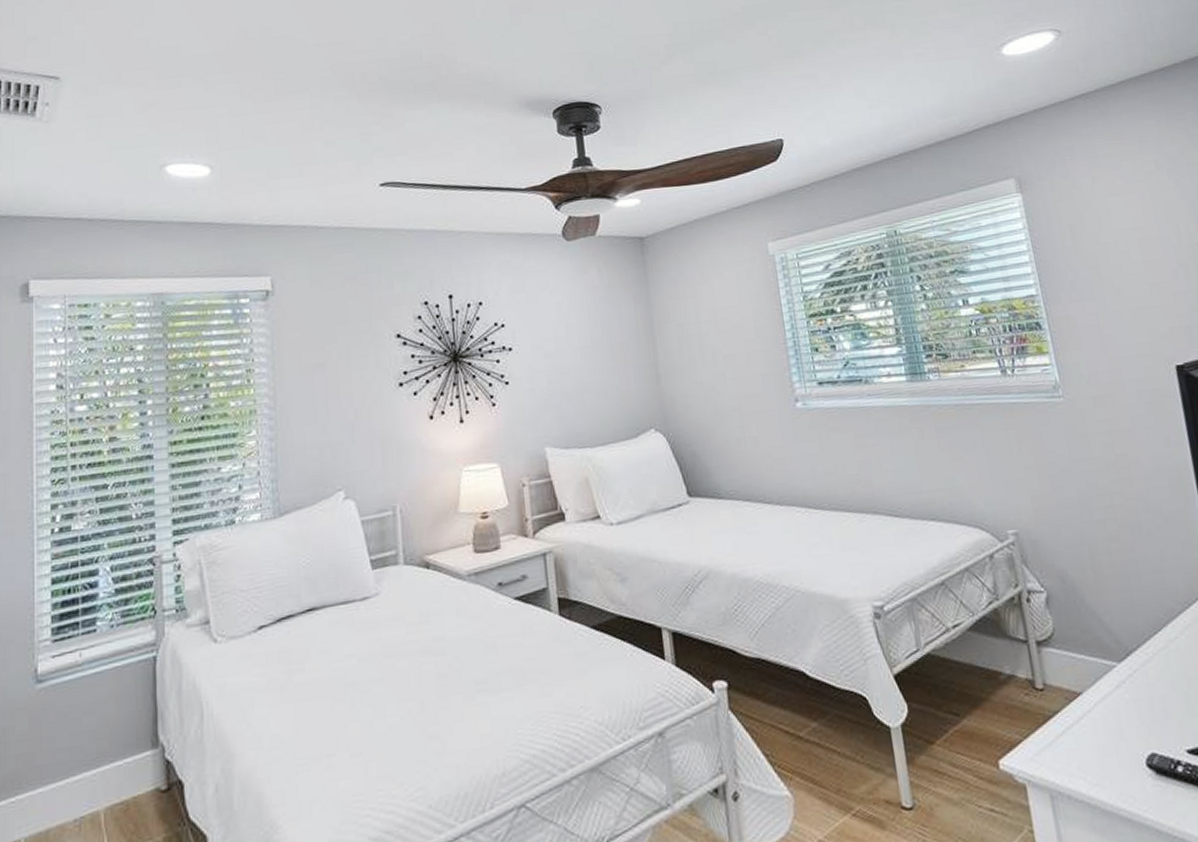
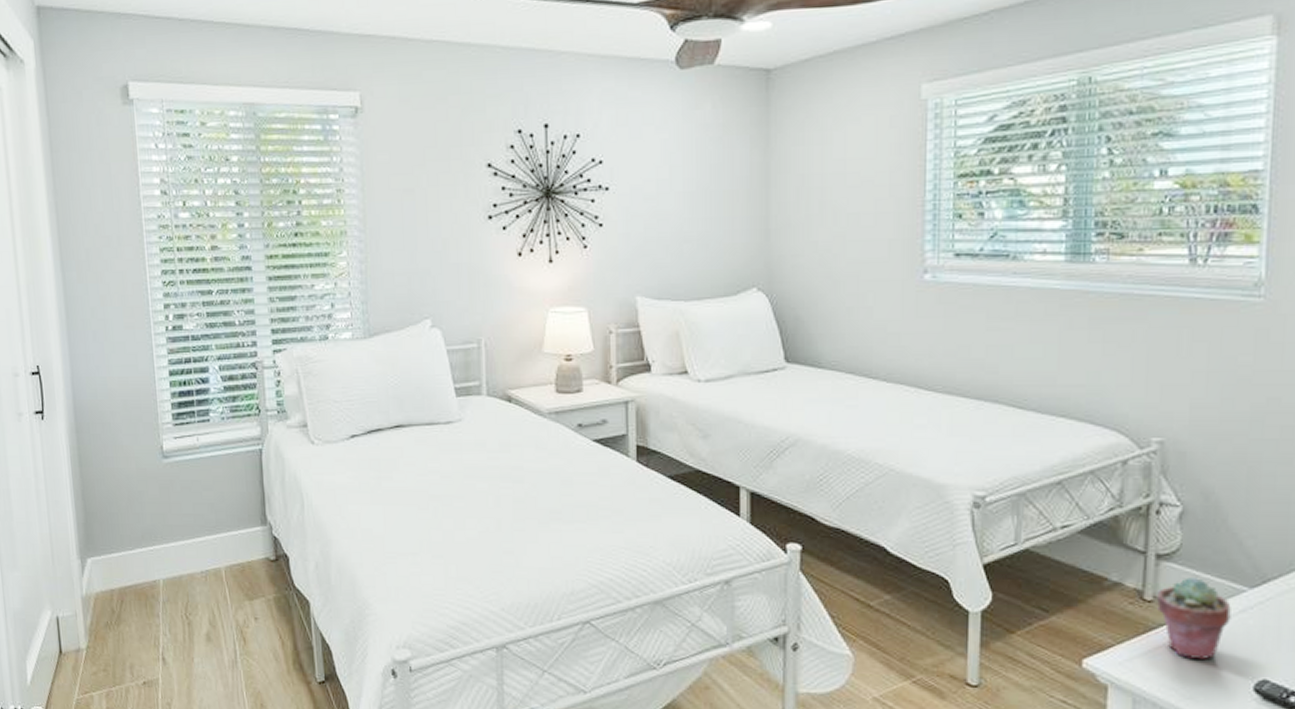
potted succulent: none [1045,659,1111,743] -> present [1157,578,1231,659]

